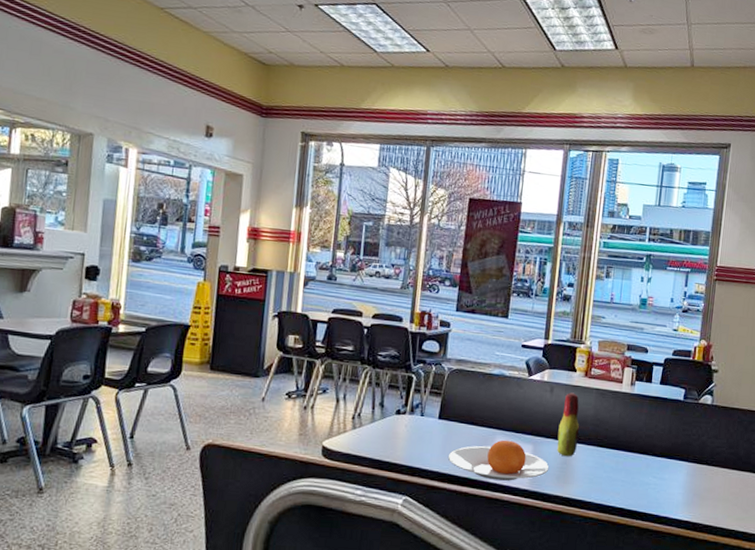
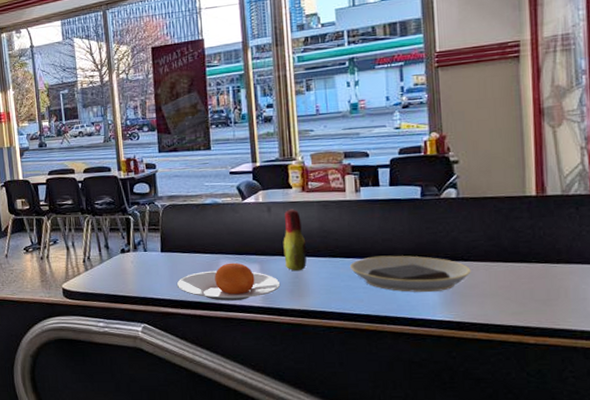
plate: none [613,450,712,492] -> present [349,255,471,292]

